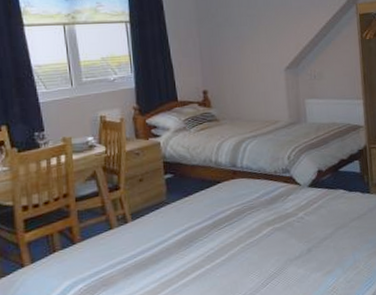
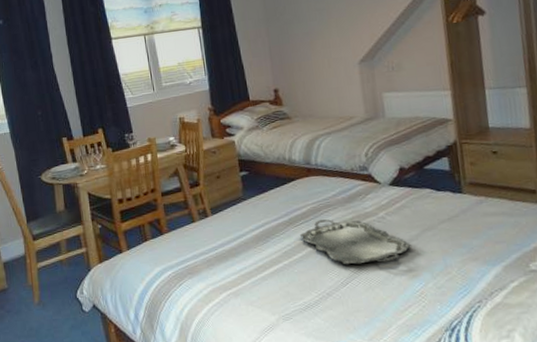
serving tray: none [223,221,327,266] -> present [299,219,413,265]

